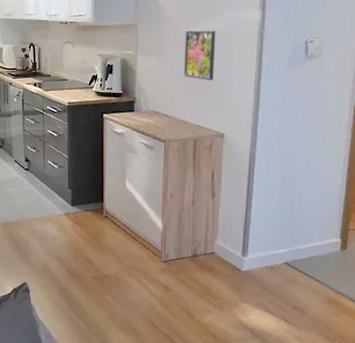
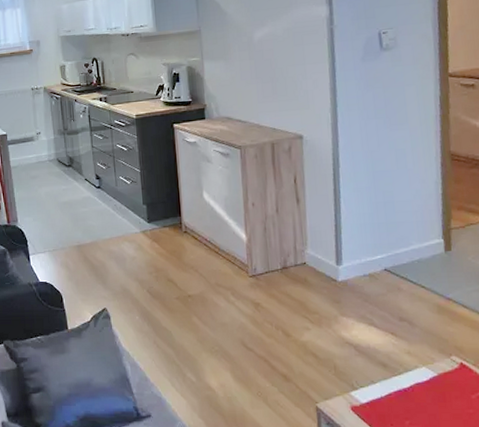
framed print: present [183,29,216,80] -> none [251,29,286,81]

